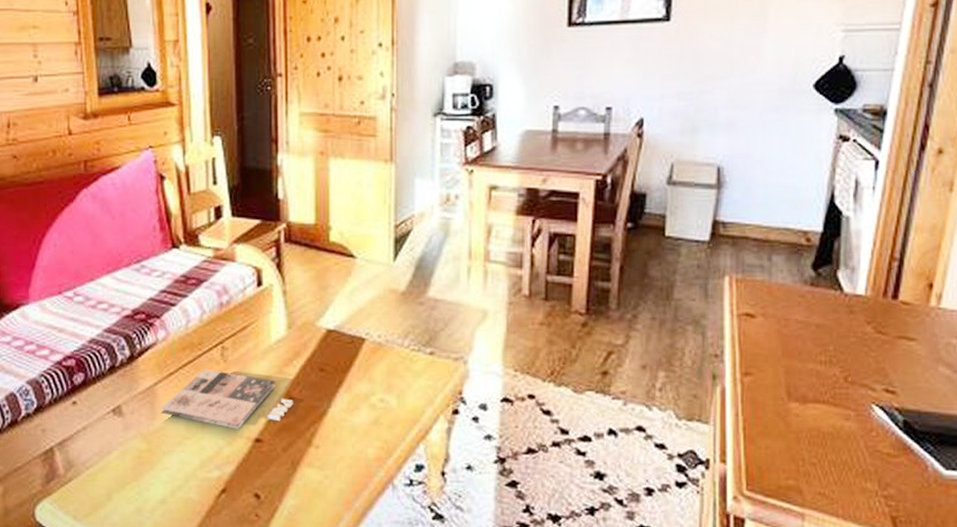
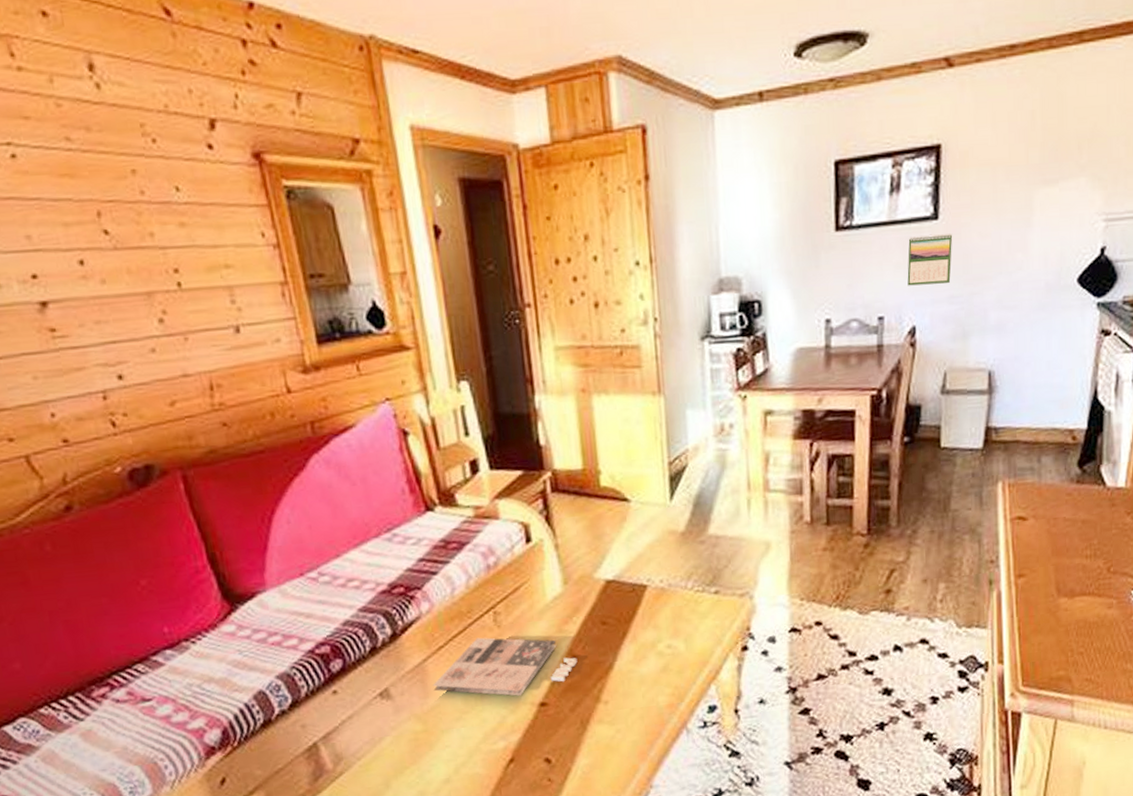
calendar: none [637,34,684,80] -> present [907,234,953,286]

